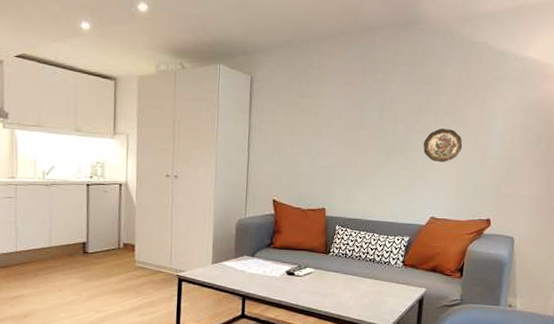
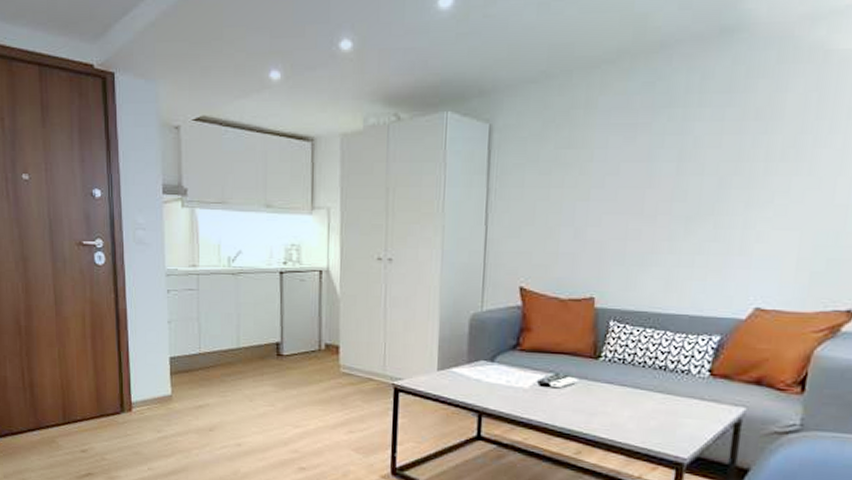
decorative plate: present [423,129,463,163] -> none [744,181,809,230]

